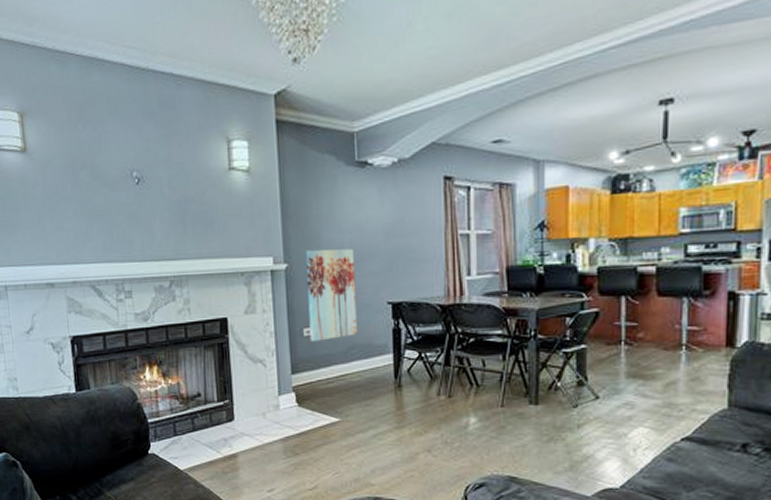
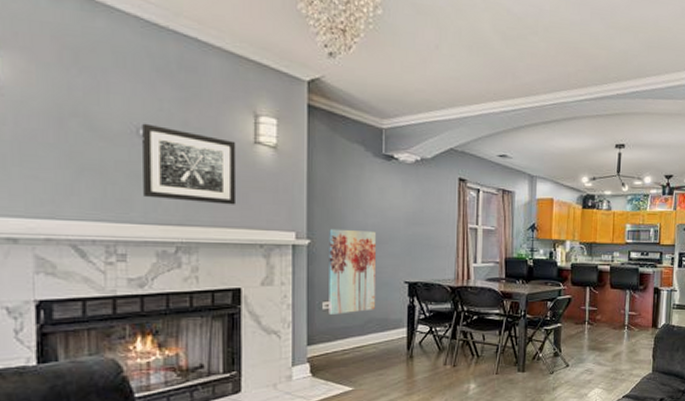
wall art: none [134,165,218,236] -> present [142,123,237,205]

